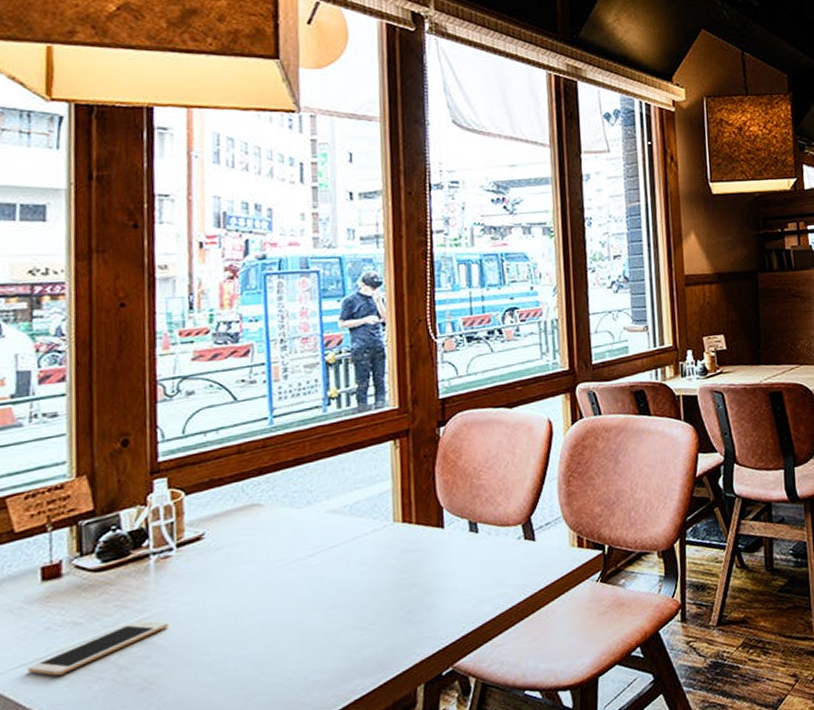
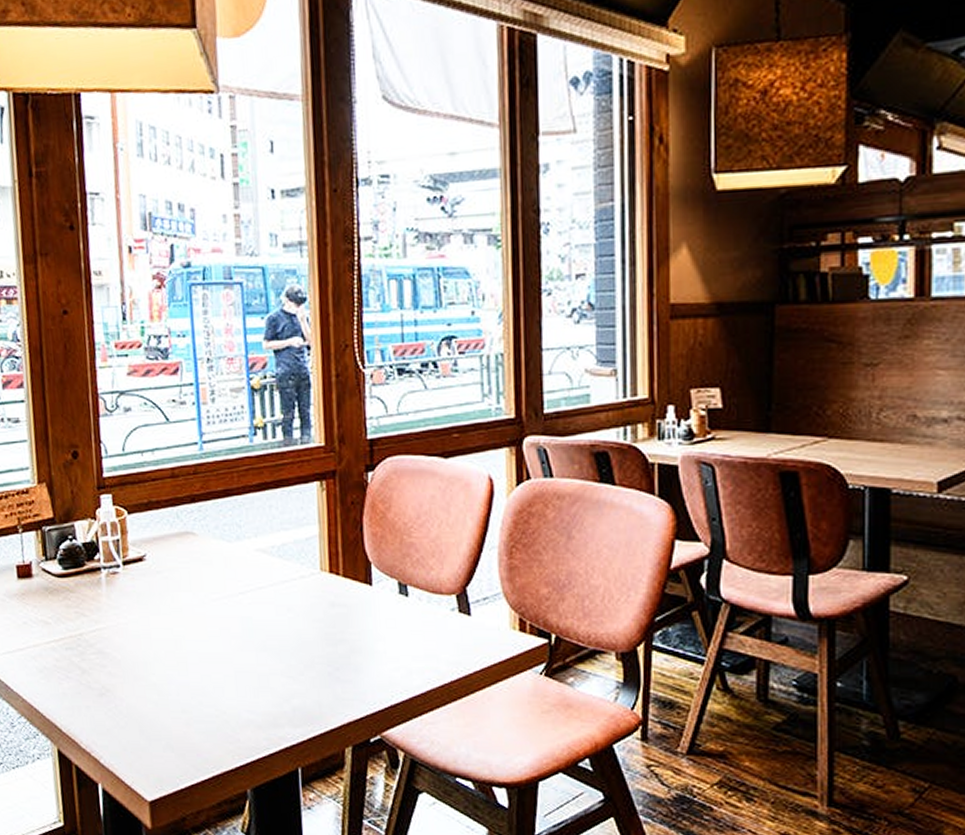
cell phone: present [27,620,169,676] -> none [12,629,120,668]

